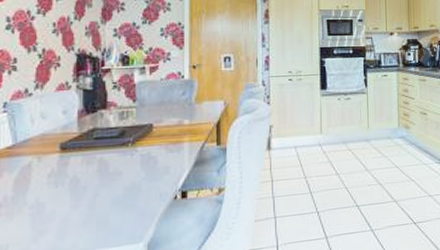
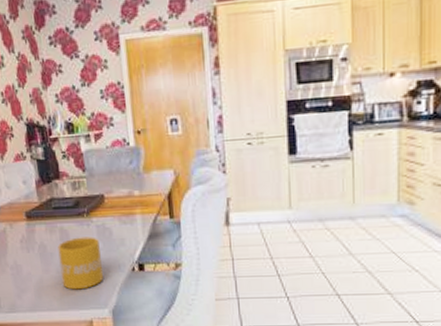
mug: none [93,166,142,226] -> present [57,237,103,290]

